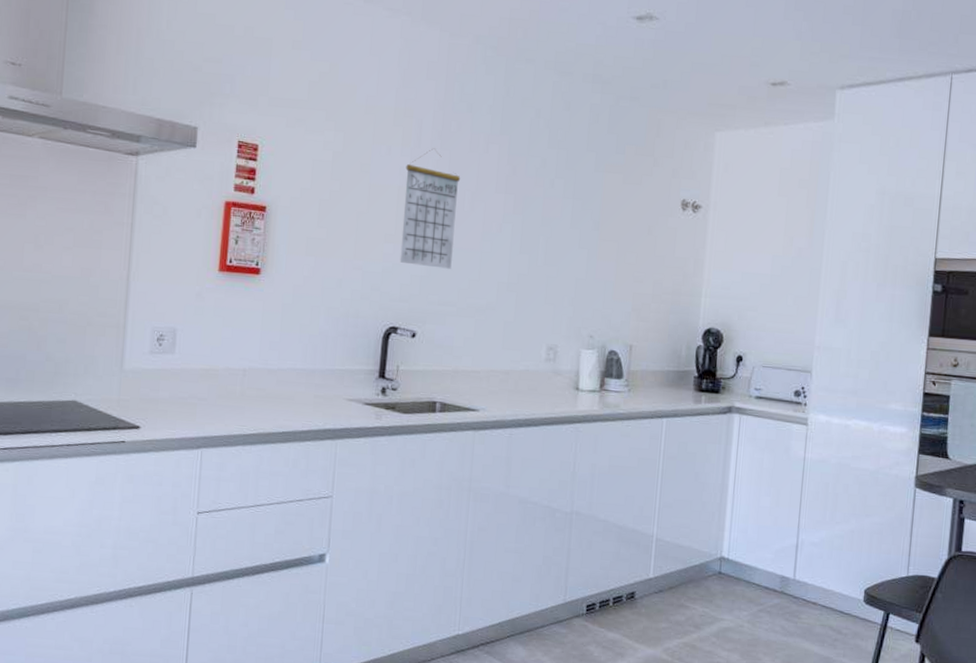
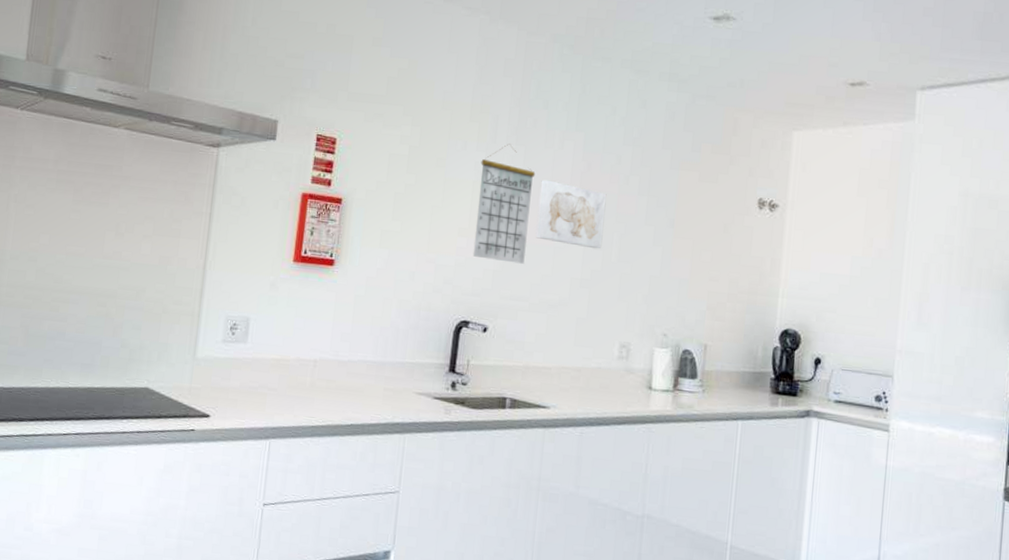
wall art: none [462,184,532,253] -> present [535,180,607,249]

